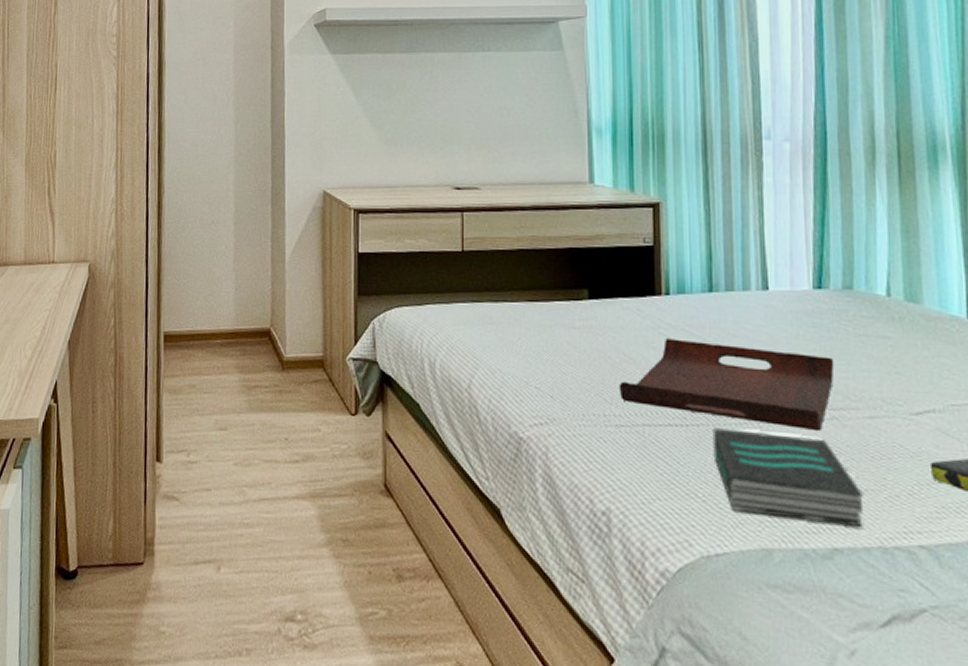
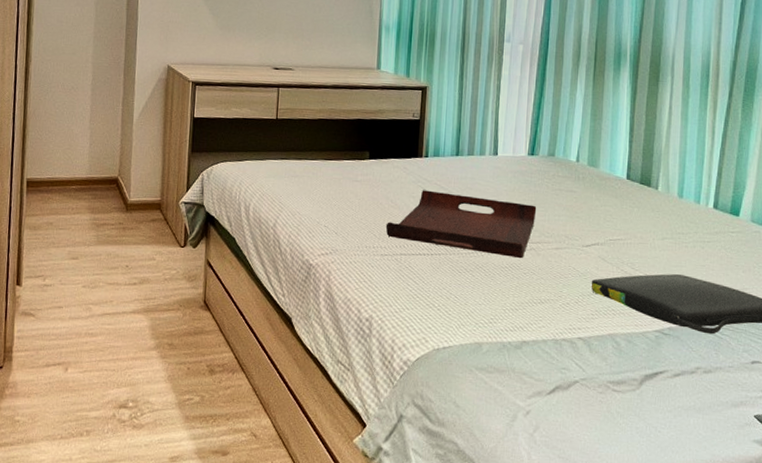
book: present [712,428,864,526] -> none [448,256,546,325]

